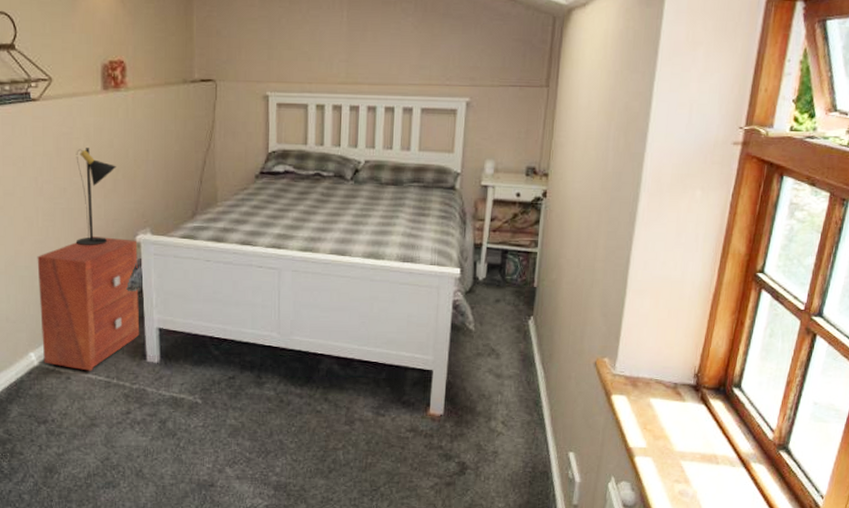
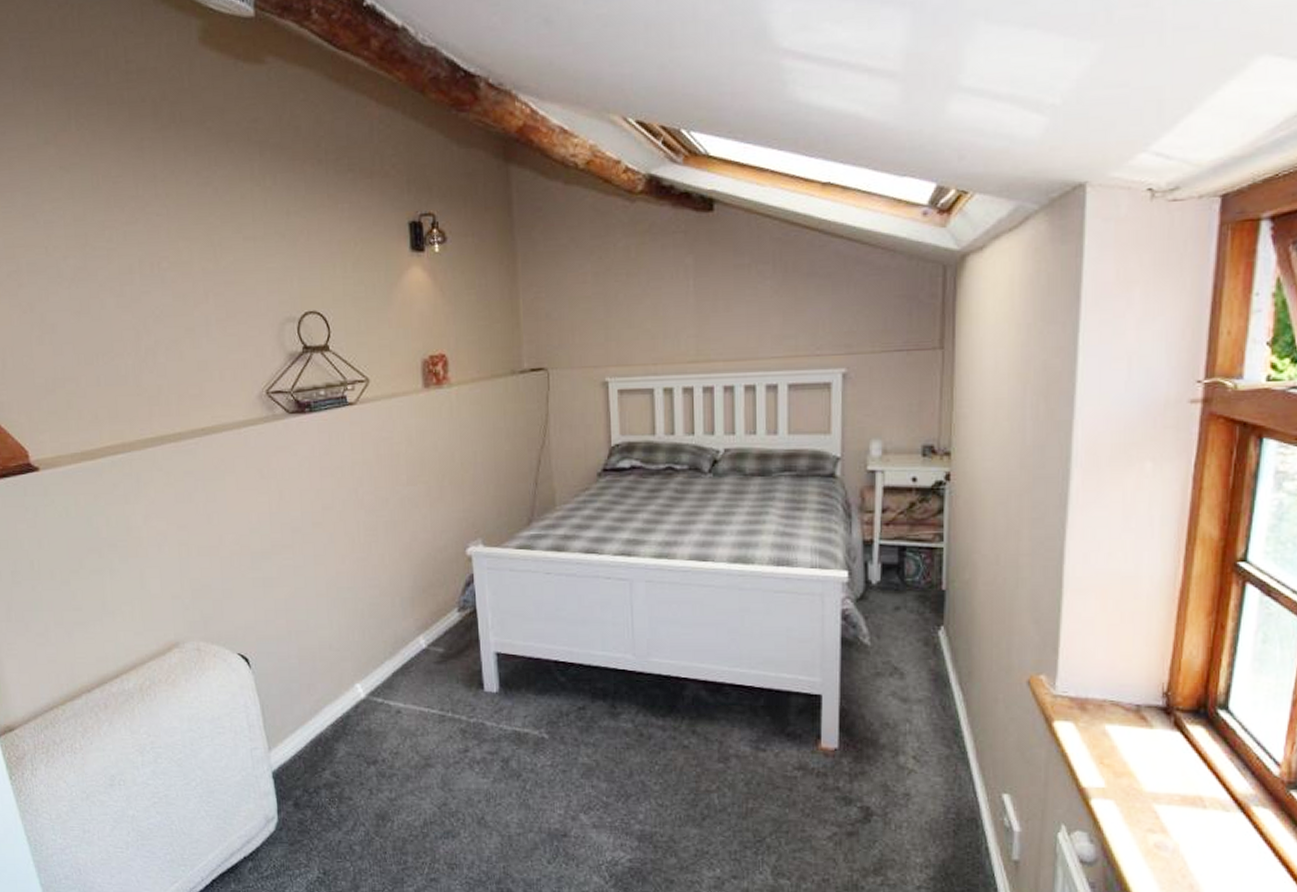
nightstand: present [37,237,140,371] -> none [360,551,476,703]
table lamp: present [75,148,116,246] -> none [397,453,442,562]

